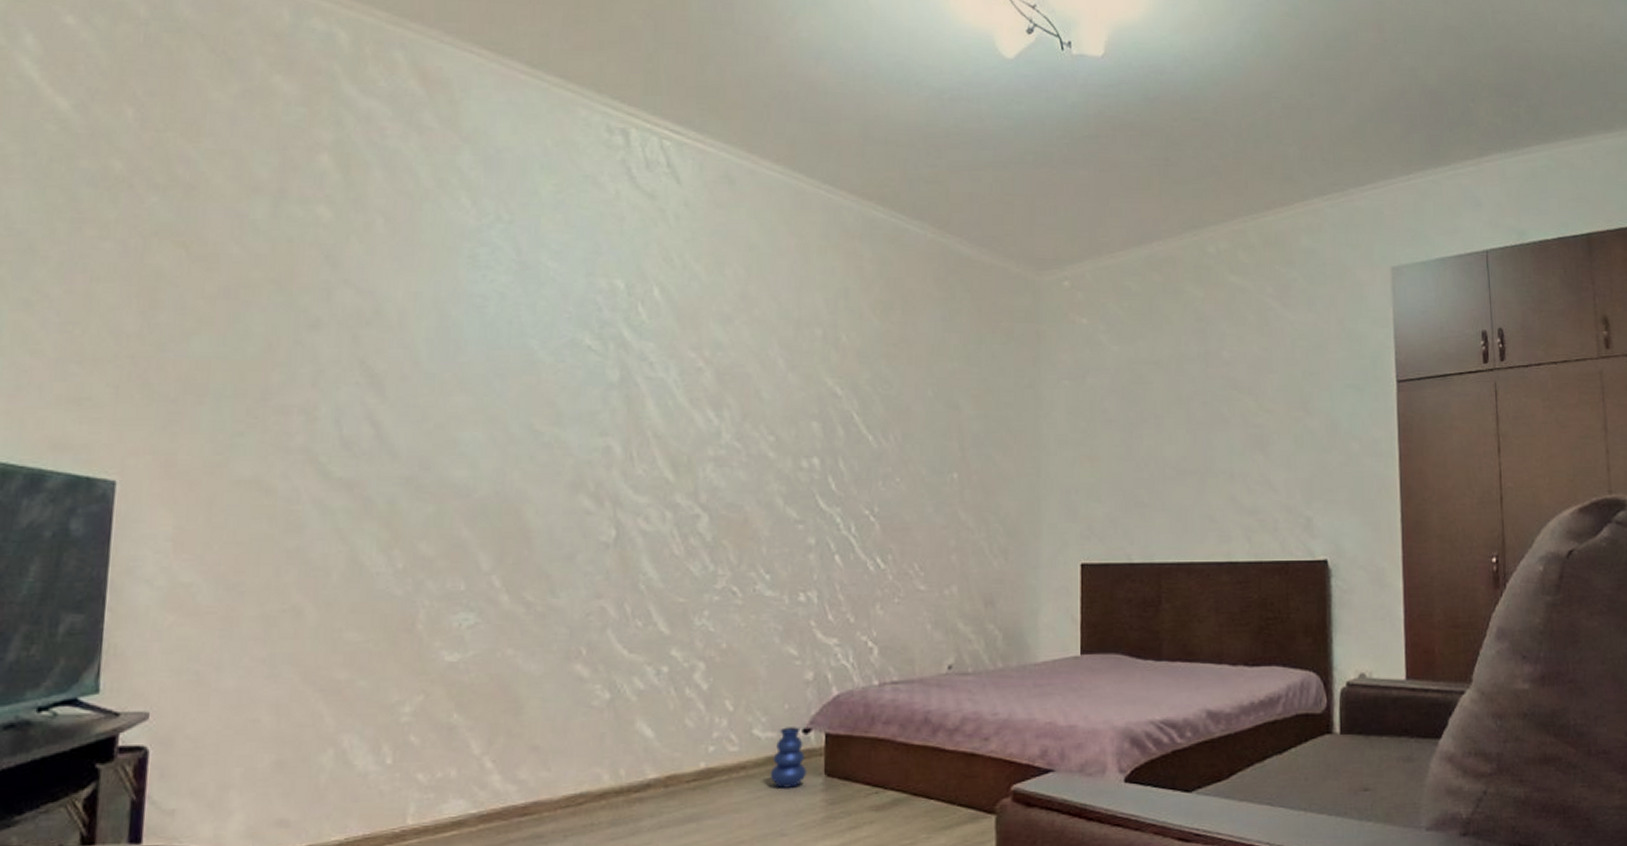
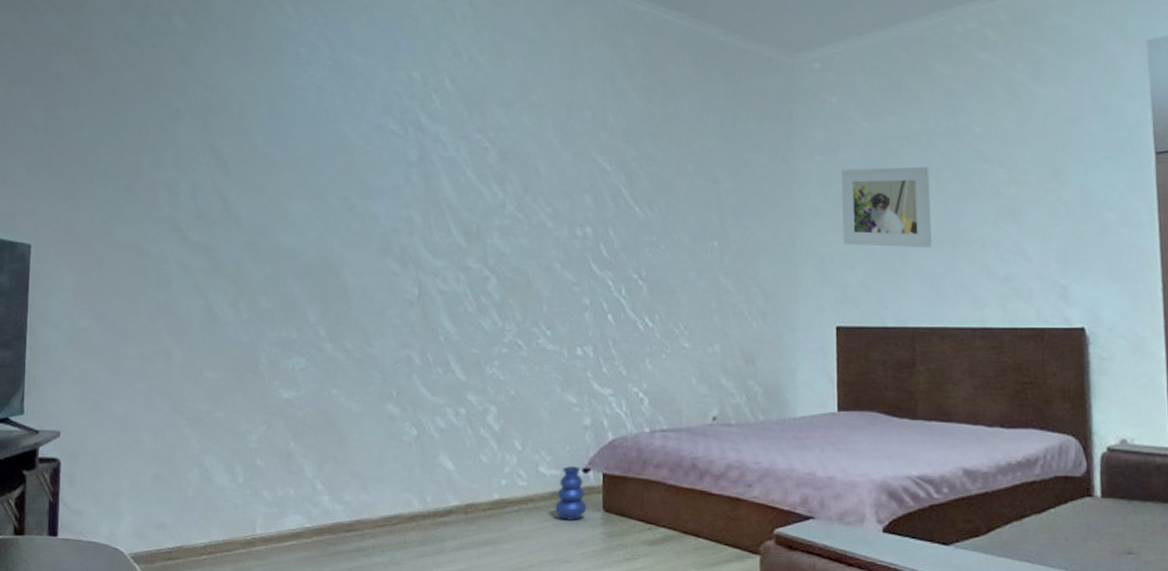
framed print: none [1090,393,1180,479] -> present [841,166,932,248]

